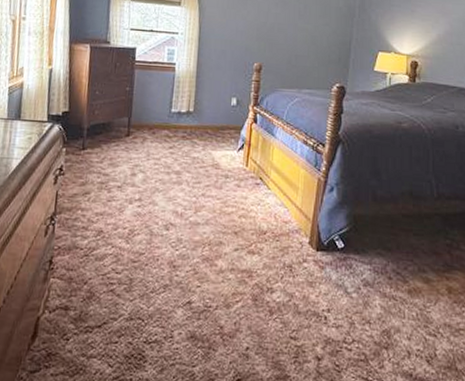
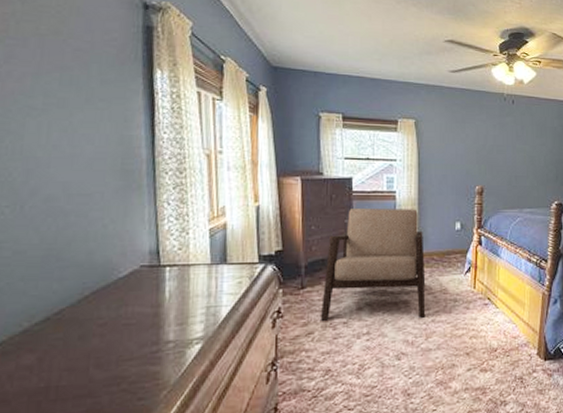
armchair: none [98,77,199,191] -> present [321,209,426,321]

